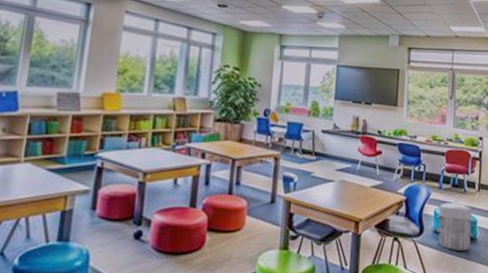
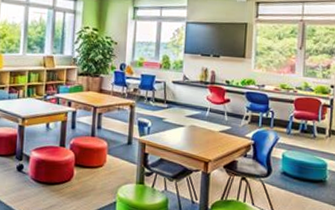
waste bin: present [436,201,473,251] -> none [284,145,323,192]

